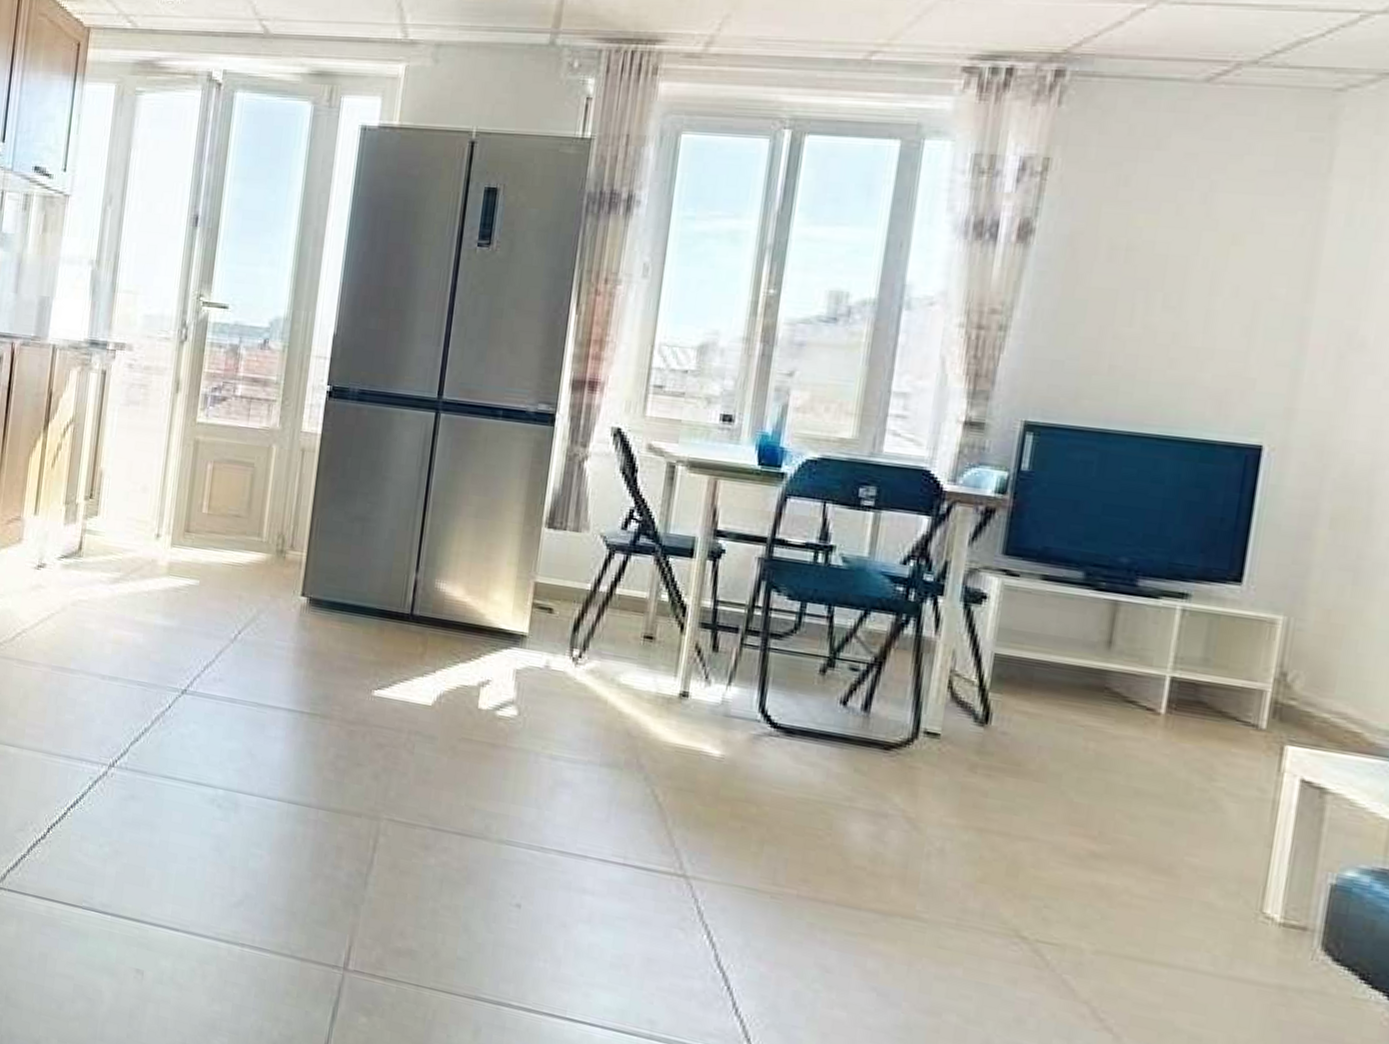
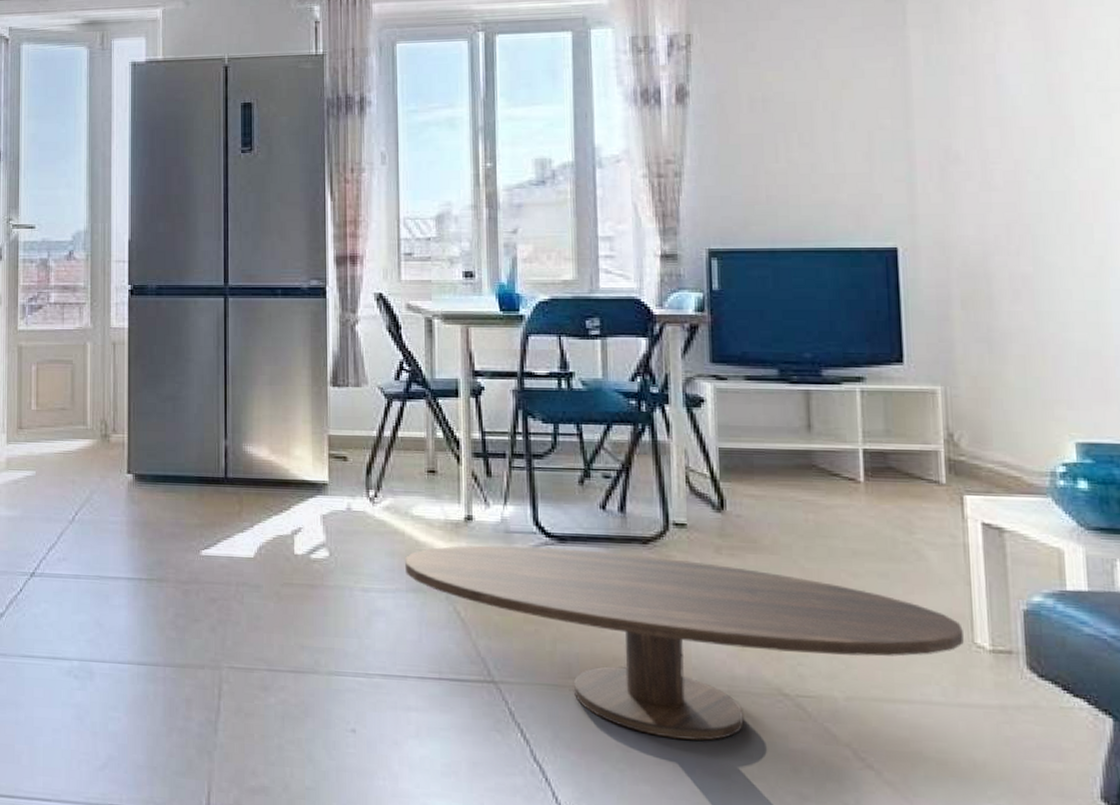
coffee table: none [602,721,1252,975] -> present [405,545,964,741]

